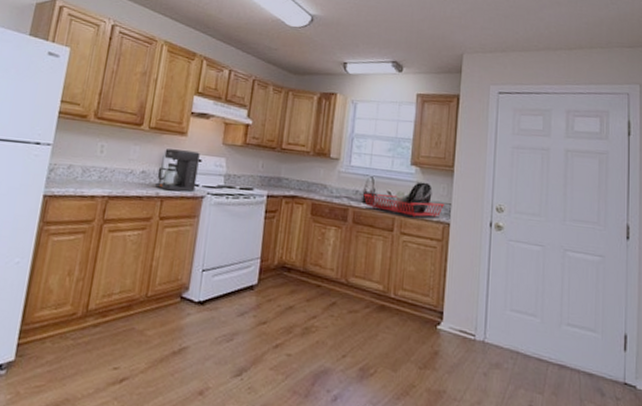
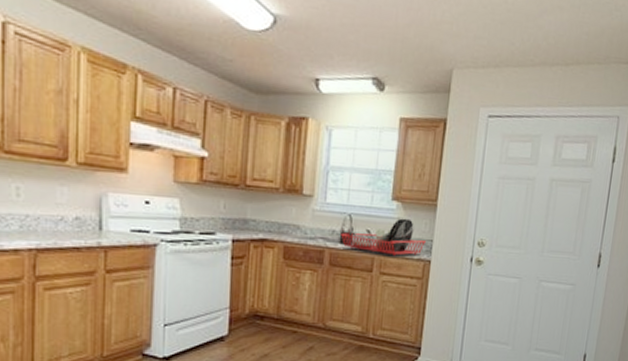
coffee maker: present [156,148,200,192] -> none [95,189,147,240]

